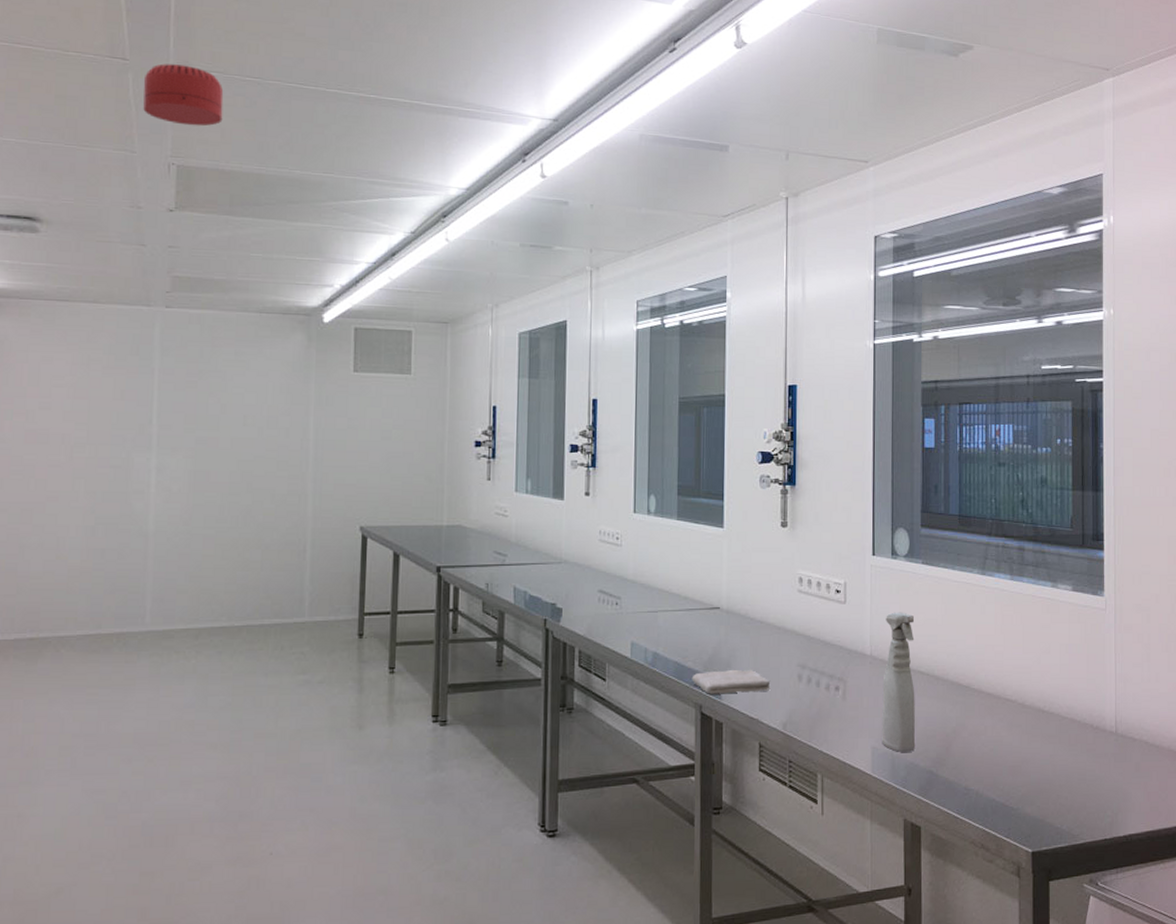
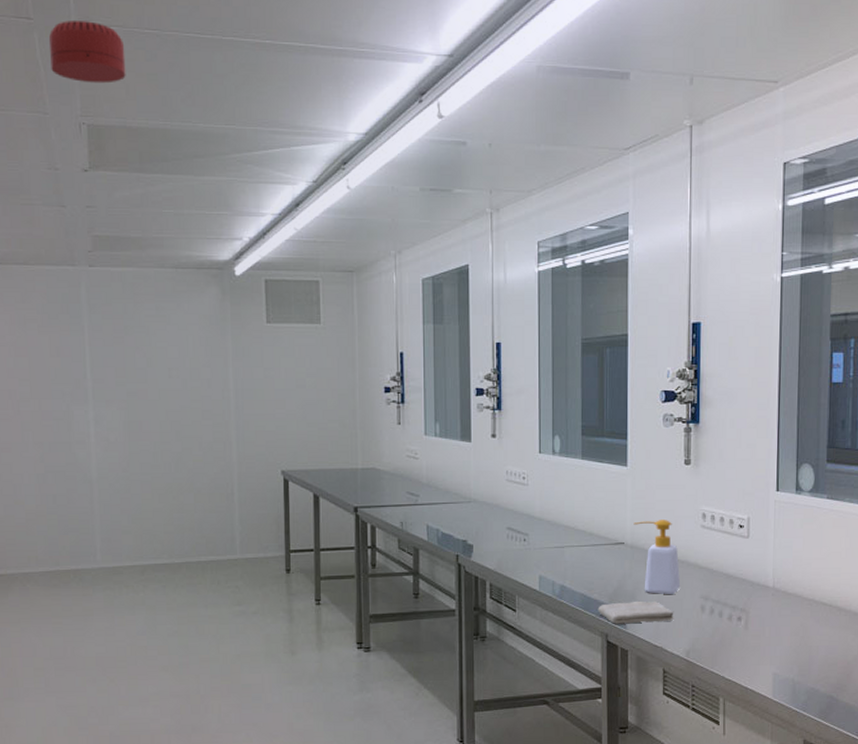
soap bottle: none [729,584,778,662] -> present [633,520,681,594]
spray bottle: present [882,612,916,752] -> none [783,546,818,678]

